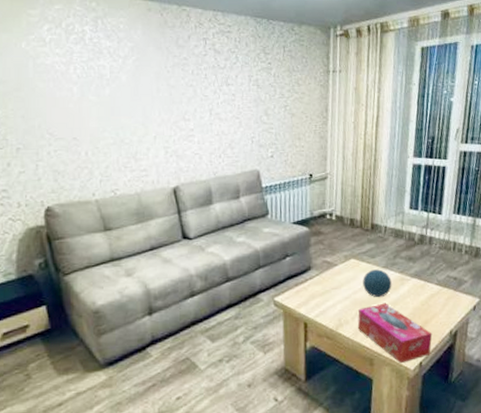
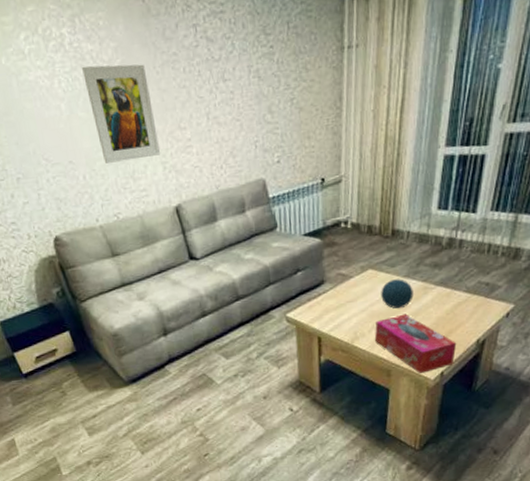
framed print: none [99,58,164,143] -> present [82,64,161,164]

